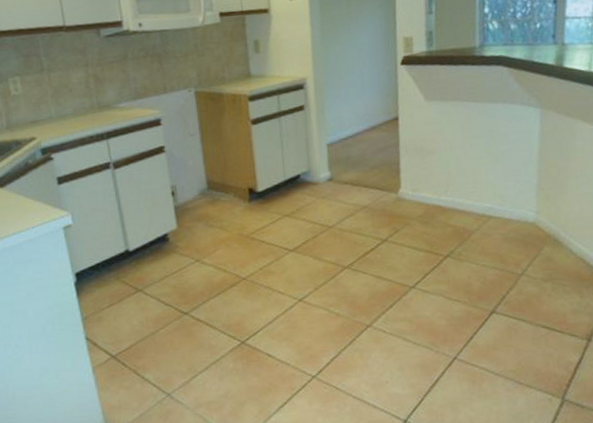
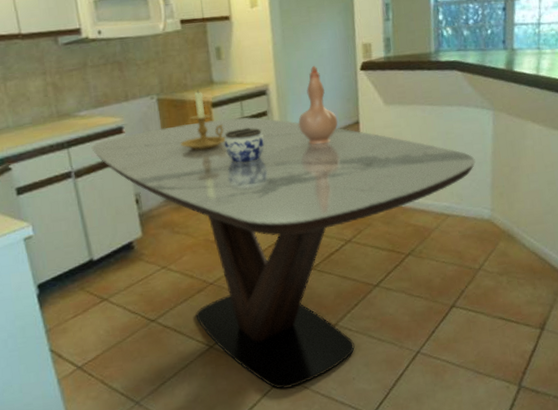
dining table: none [130,110,520,389] -> present [91,116,476,389]
candle holder: none [217,83,262,144] -> present [181,90,226,150]
jar: none [260,122,301,158] -> present [223,127,265,163]
vase: none [335,60,377,141] -> present [298,66,338,145]

